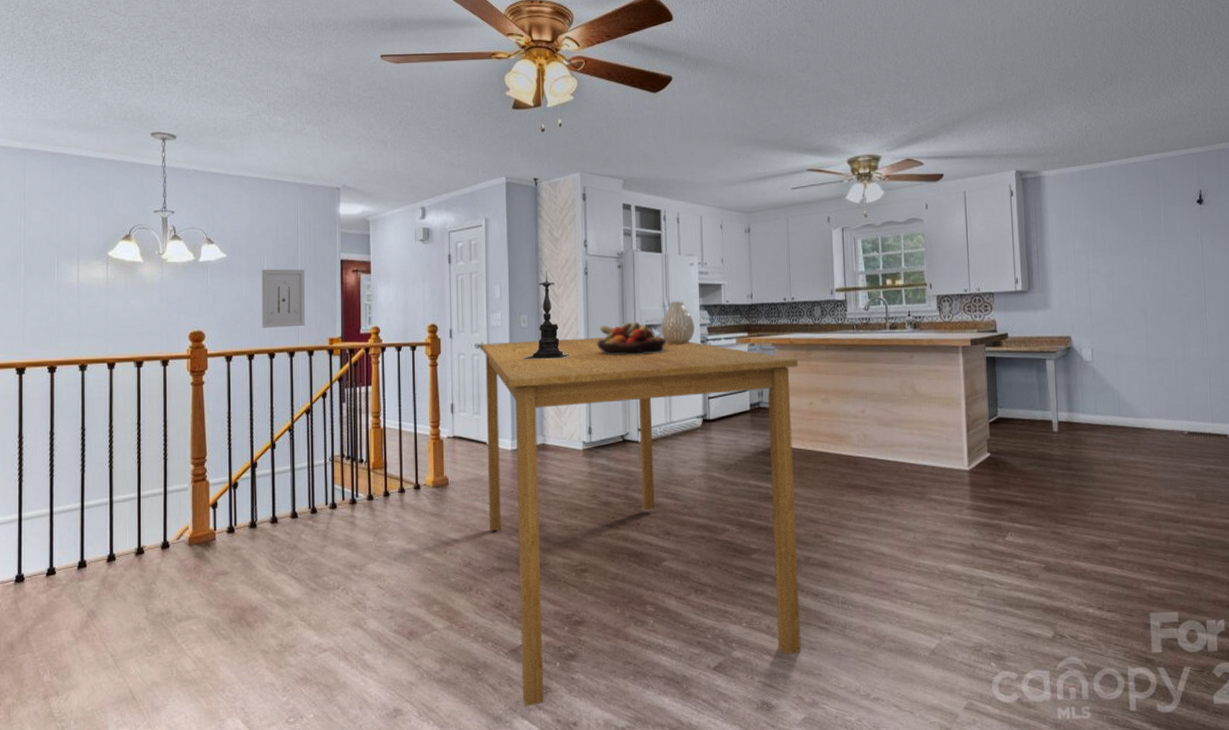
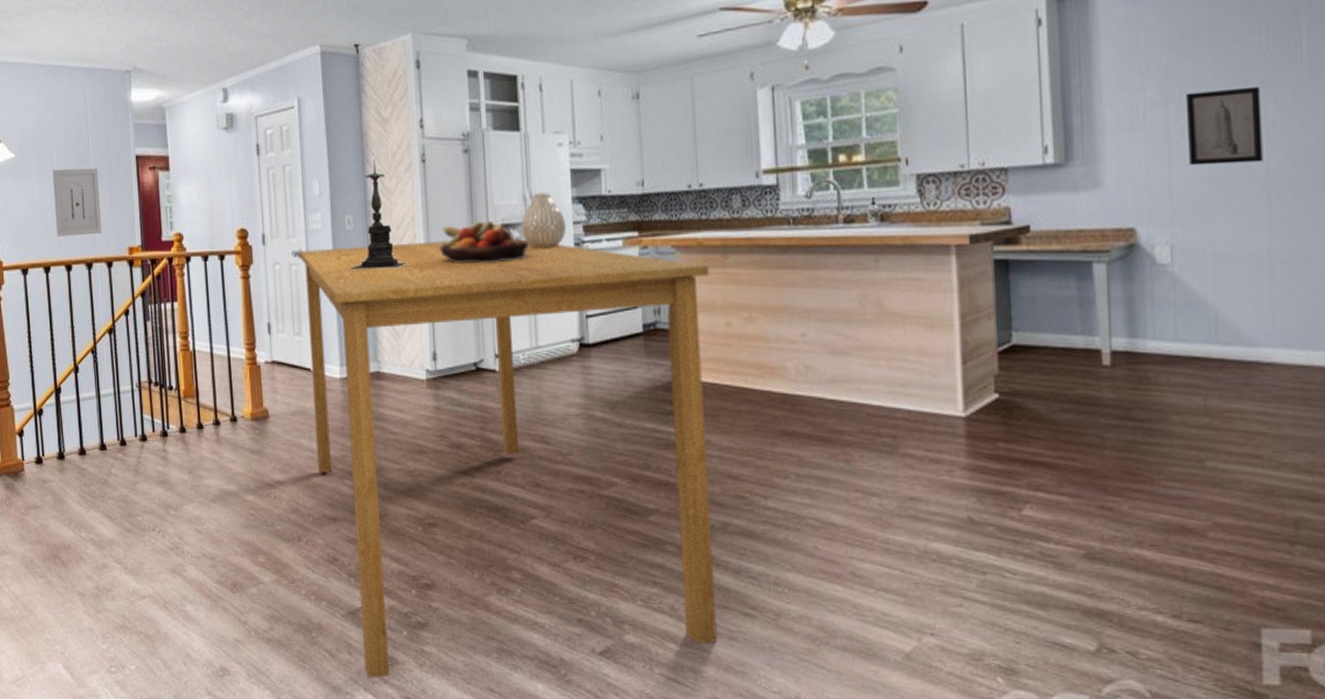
wall art: none [1097,244,1142,295] -> present [1185,86,1263,166]

